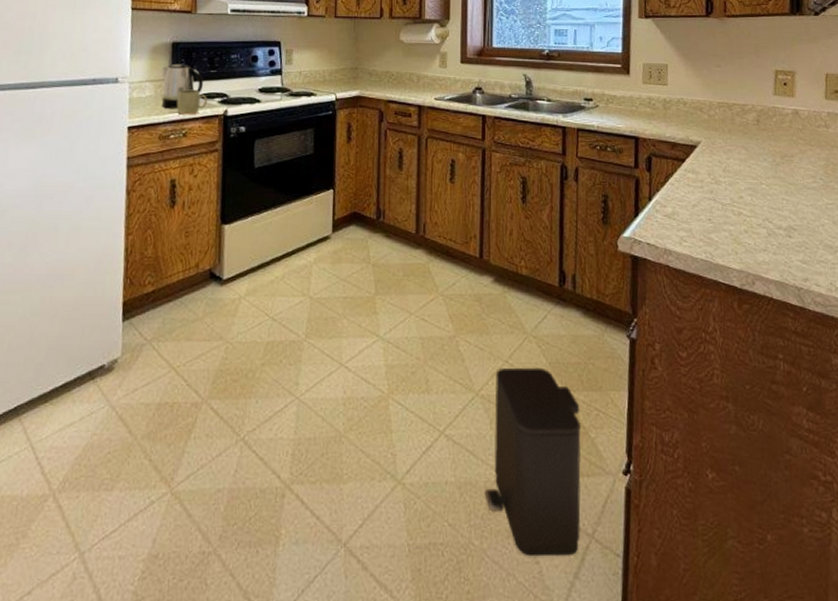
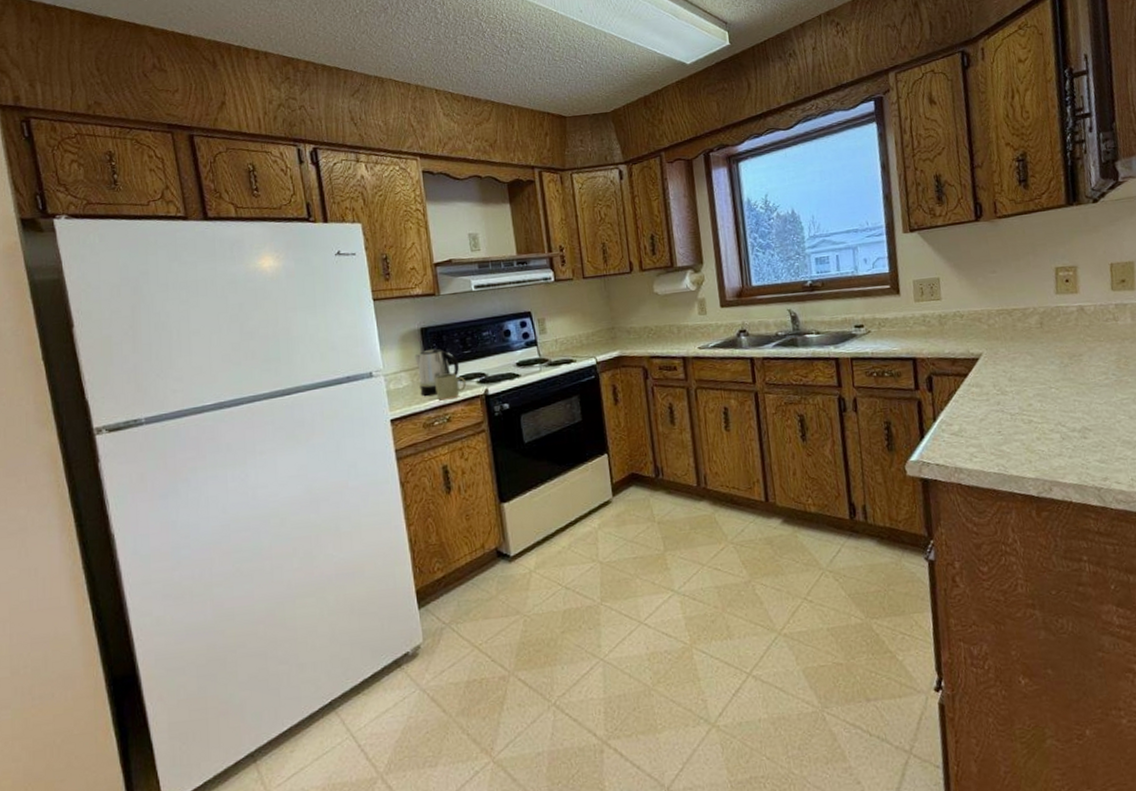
pedal bin: present [484,367,581,556] -> none [795,600,899,777]

